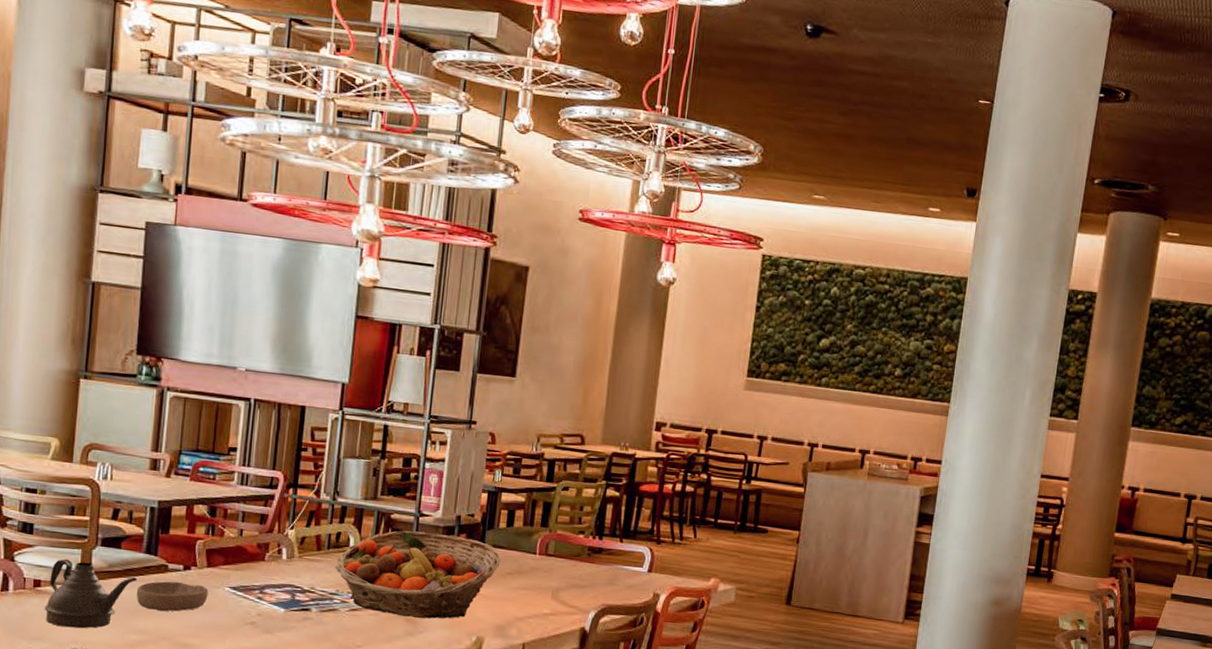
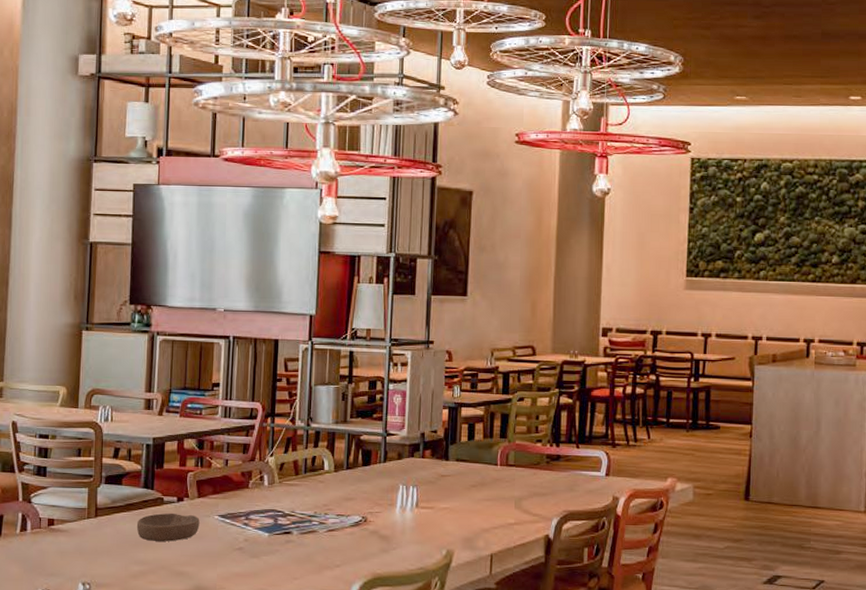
teapot: present [44,558,137,629] -> none [57,497,137,563]
fruit basket: present [335,530,501,619] -> none [312,450,464,535]

